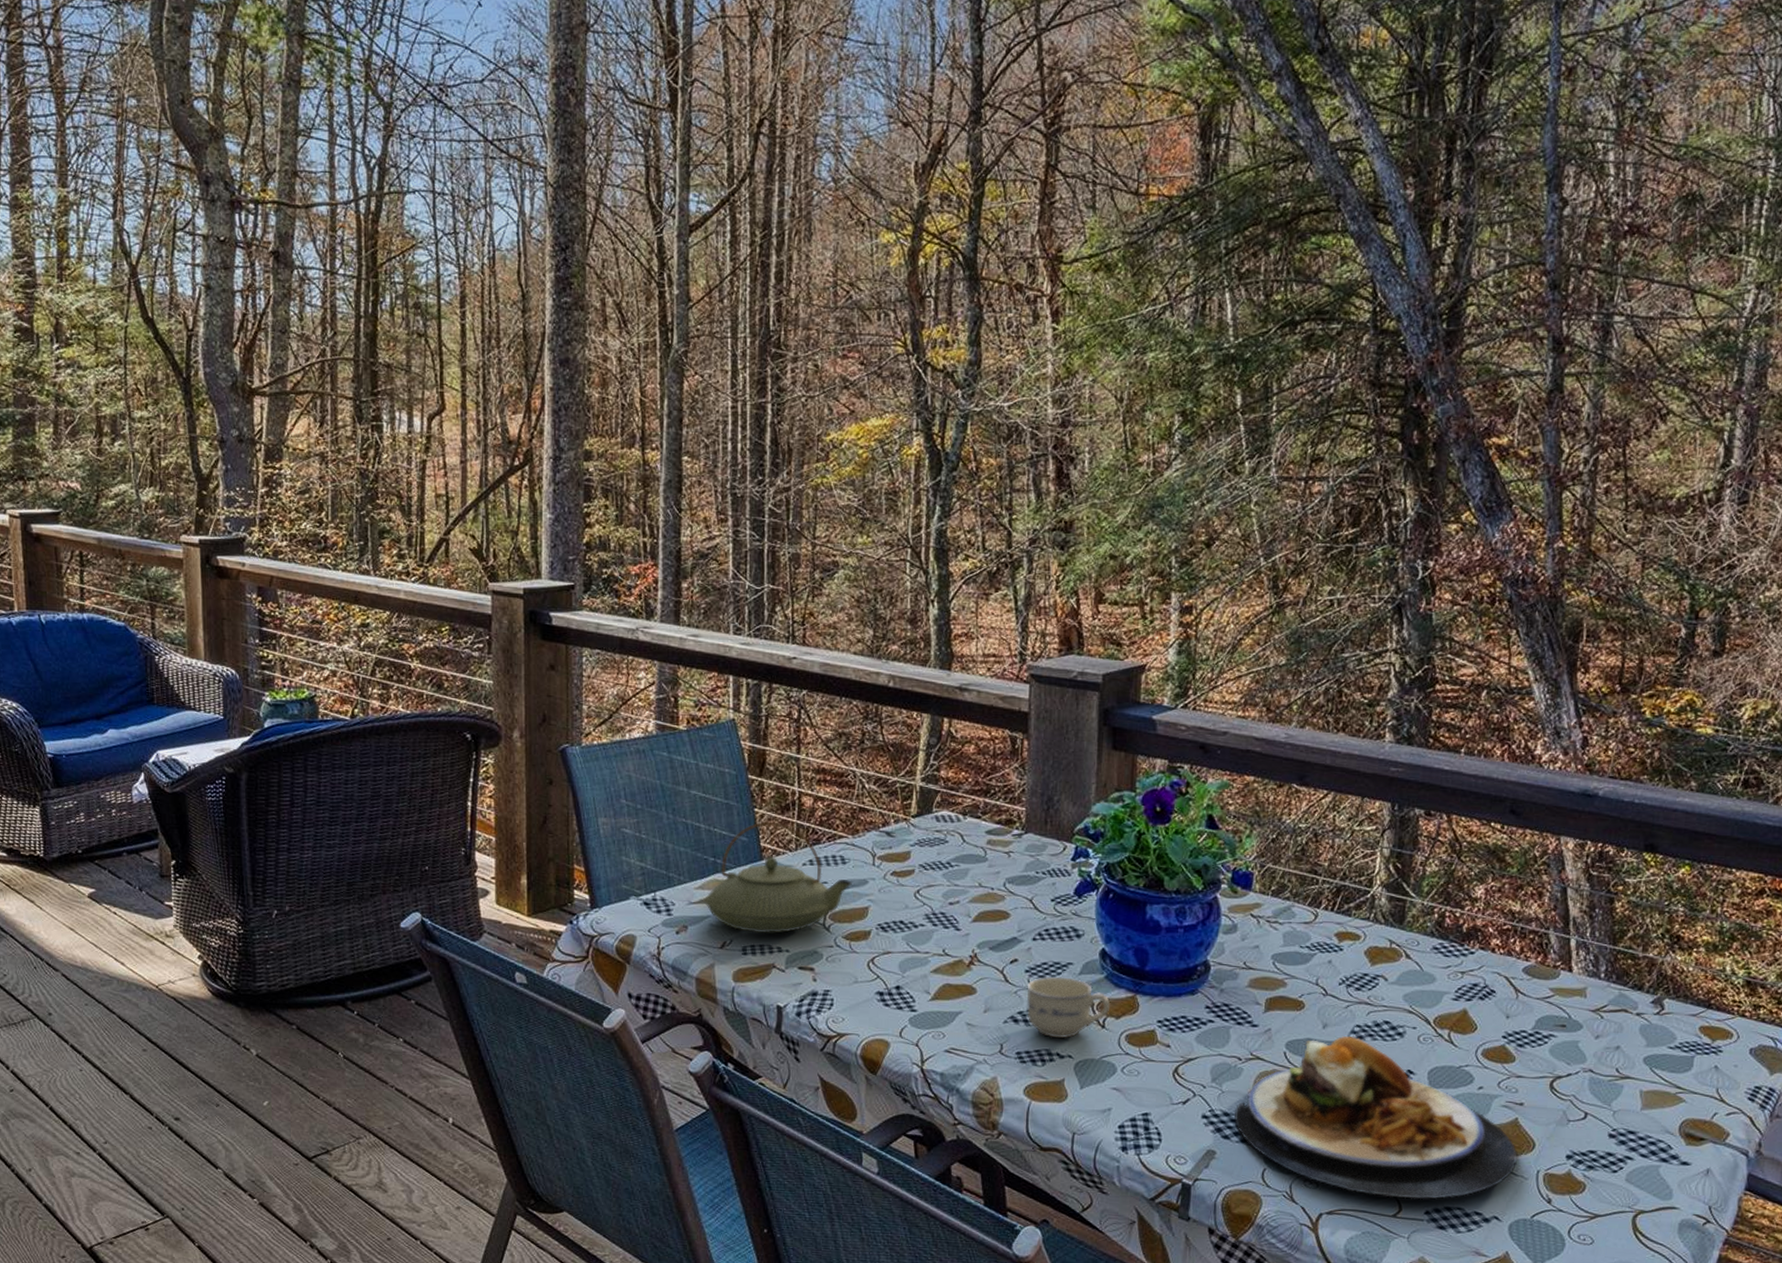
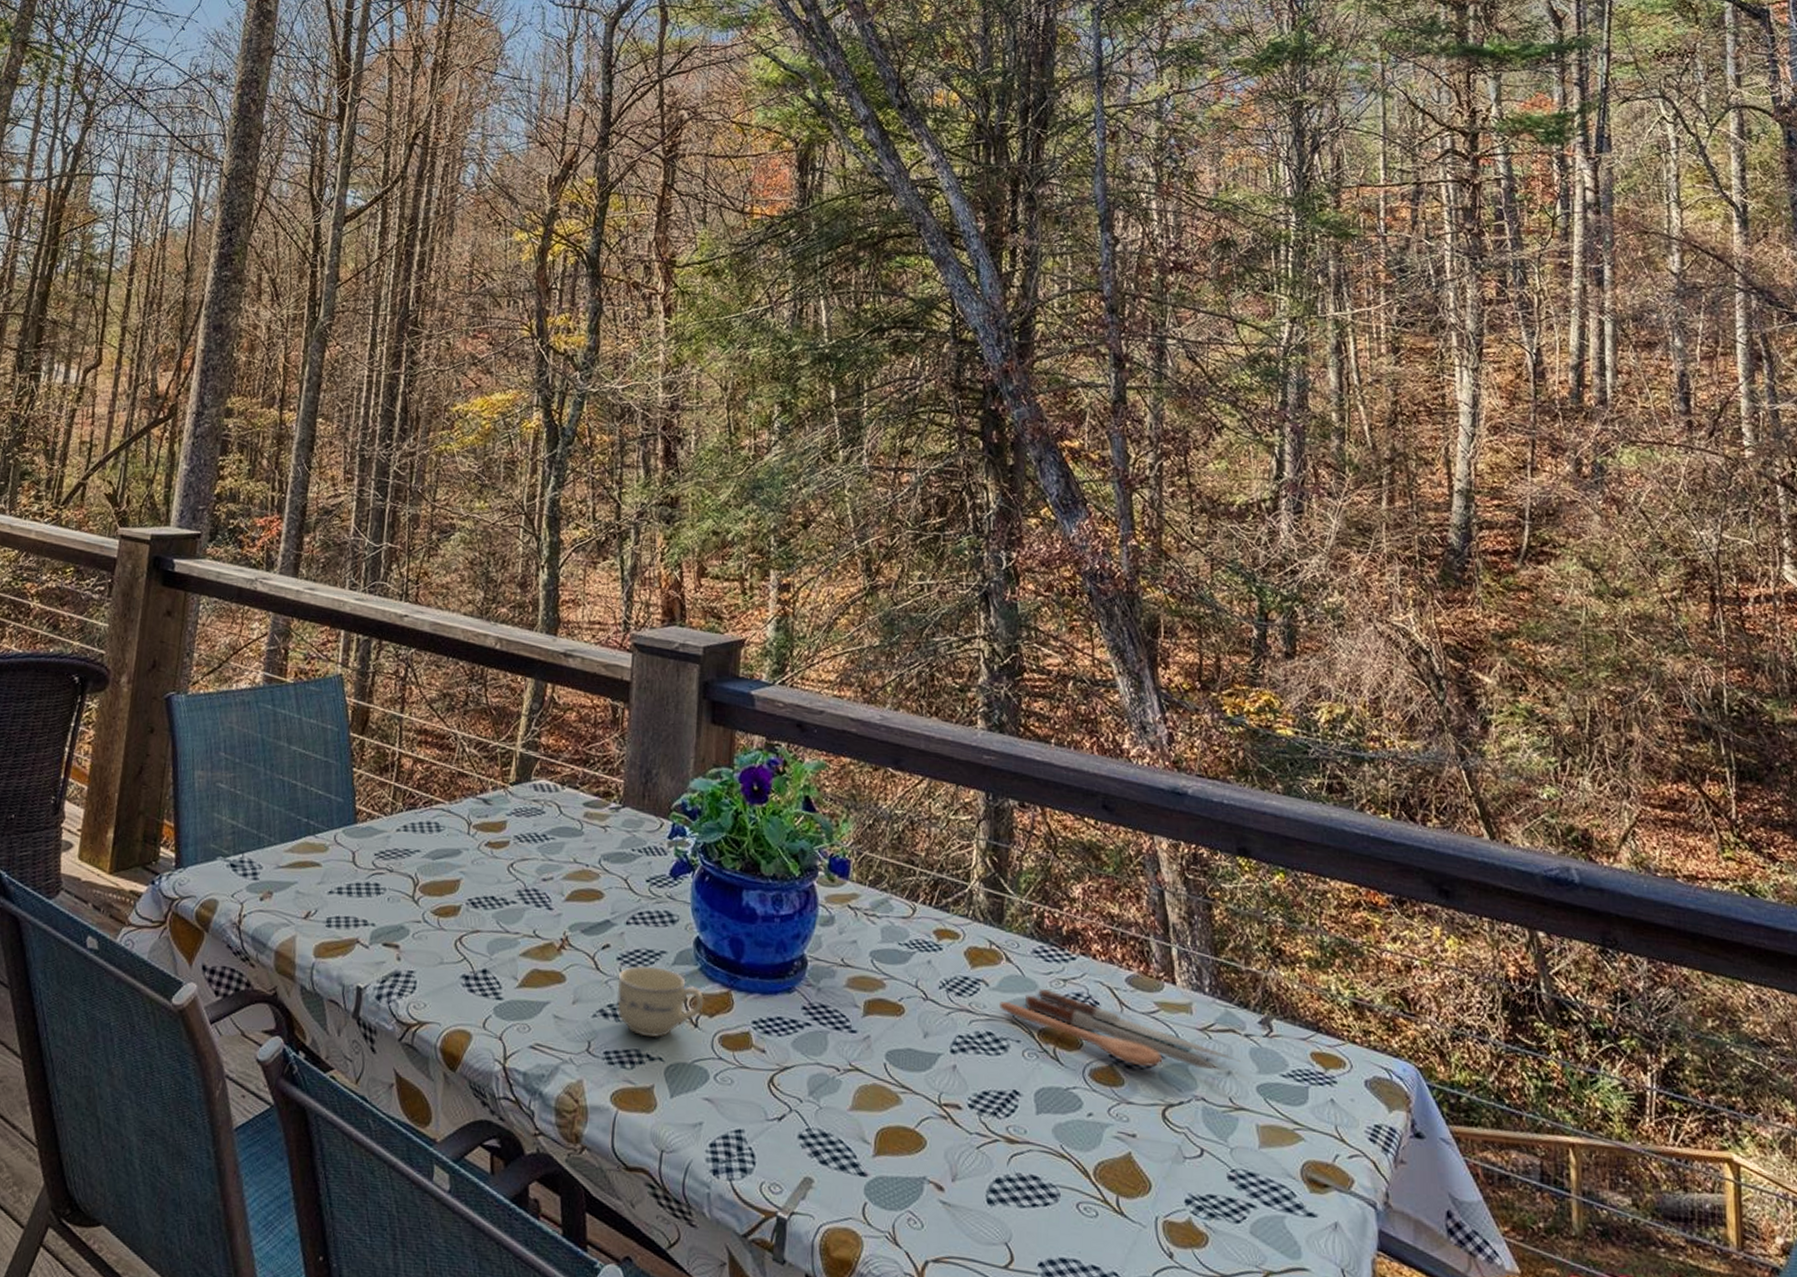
teapot: present [704,821,852,934] -> none [293,782,445,905]
plate: present [1234,1036,1518,1200] -> none [832,1048,1135,1249]
spoon: none [1398,980,1630,1046] -> present [1000,988,1241,1070]

